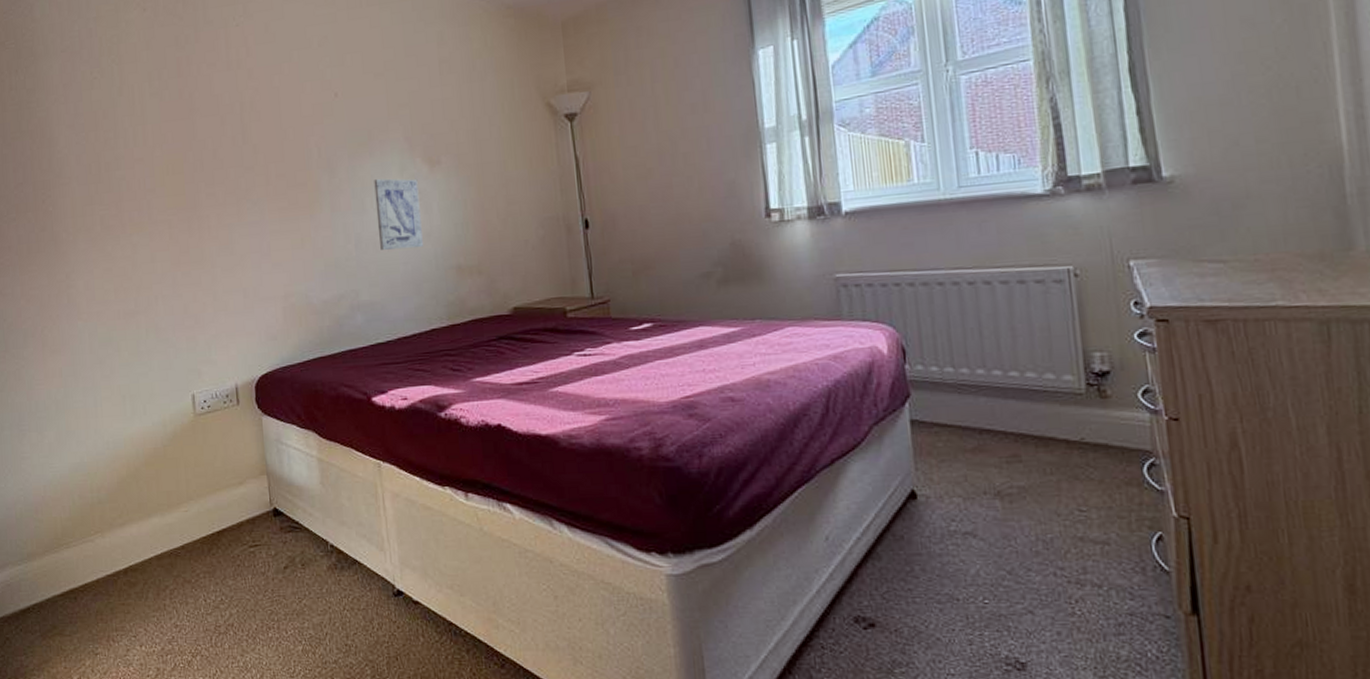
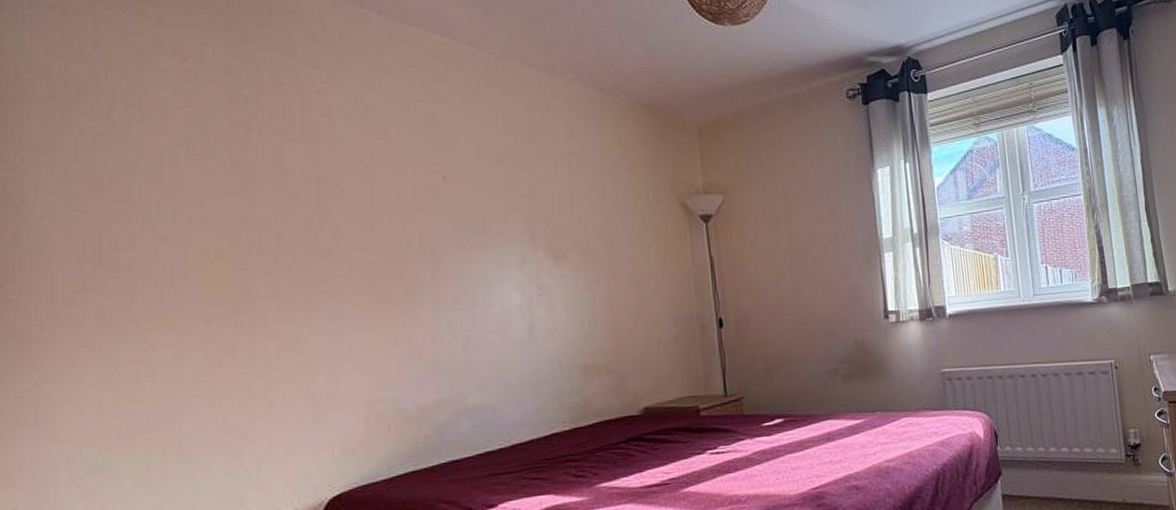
wall art: present [374,178,424,250] -> none [488,271,546,349]

